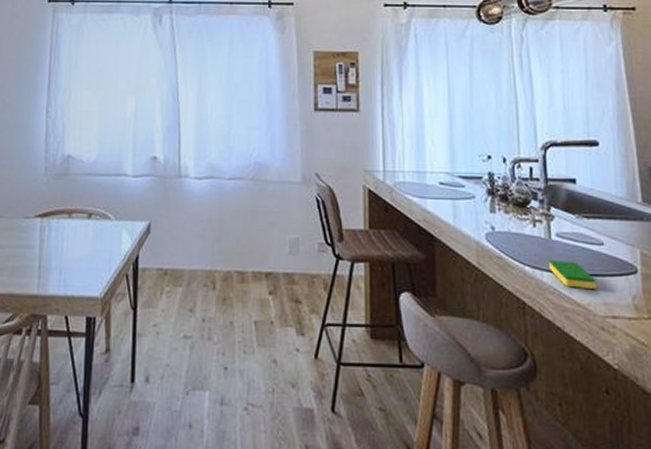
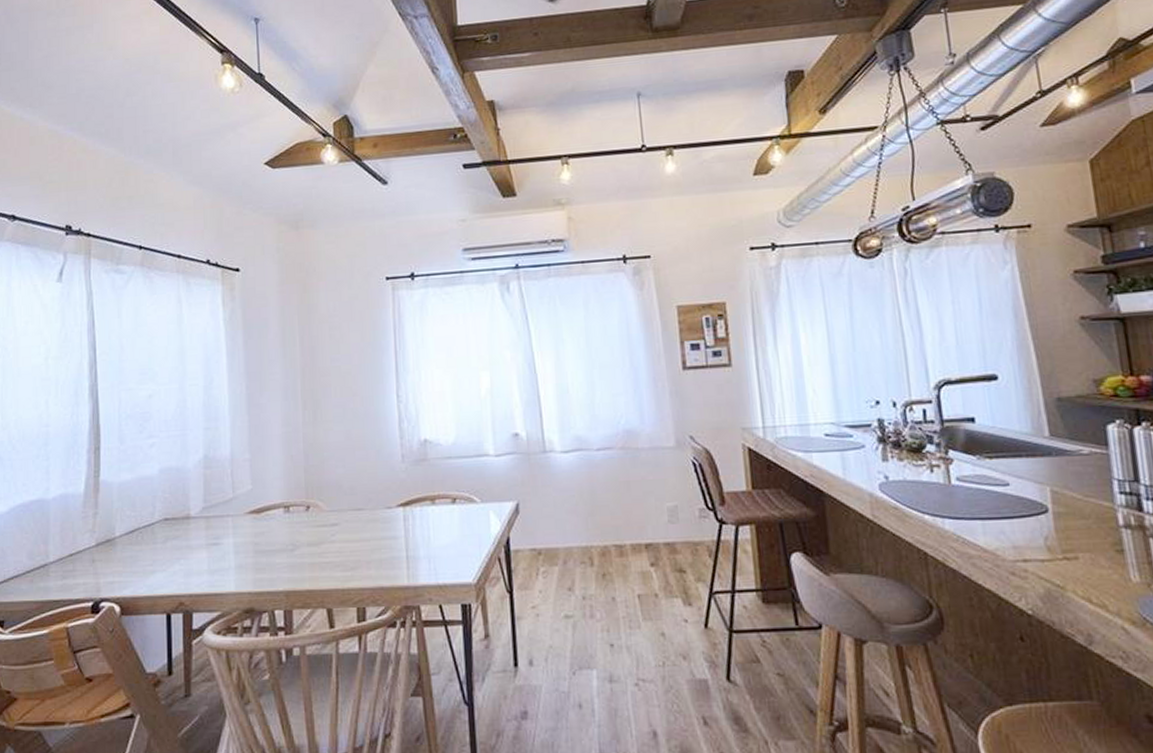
dish sponge: present [548,260,597,290] -> none [949,505,1005,534]

